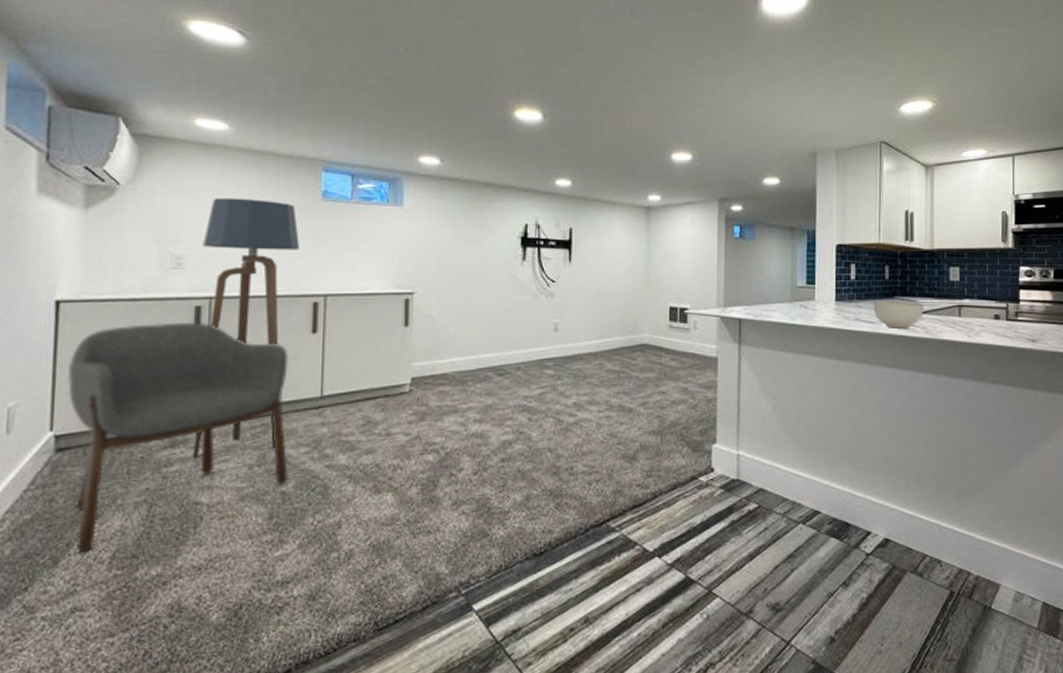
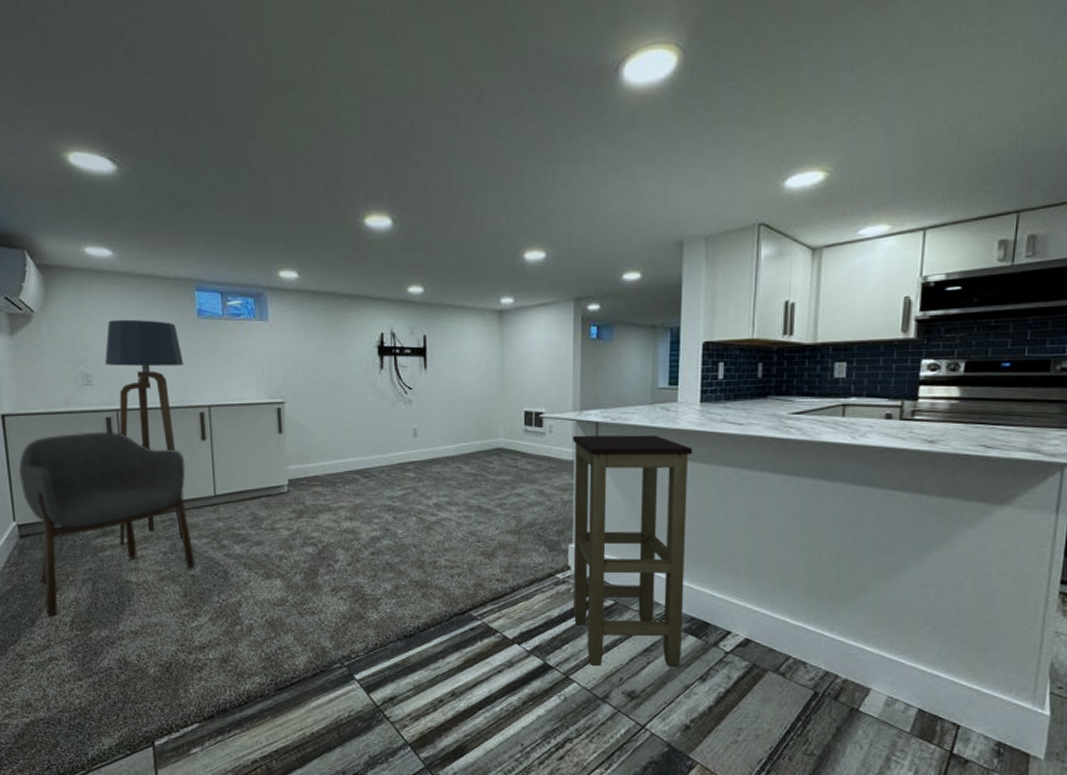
bar stool: none [716,331,829,577] -> present [573,434,692,666]
bowl: present [873,301,925,328] -> none [743,401,802,430]

